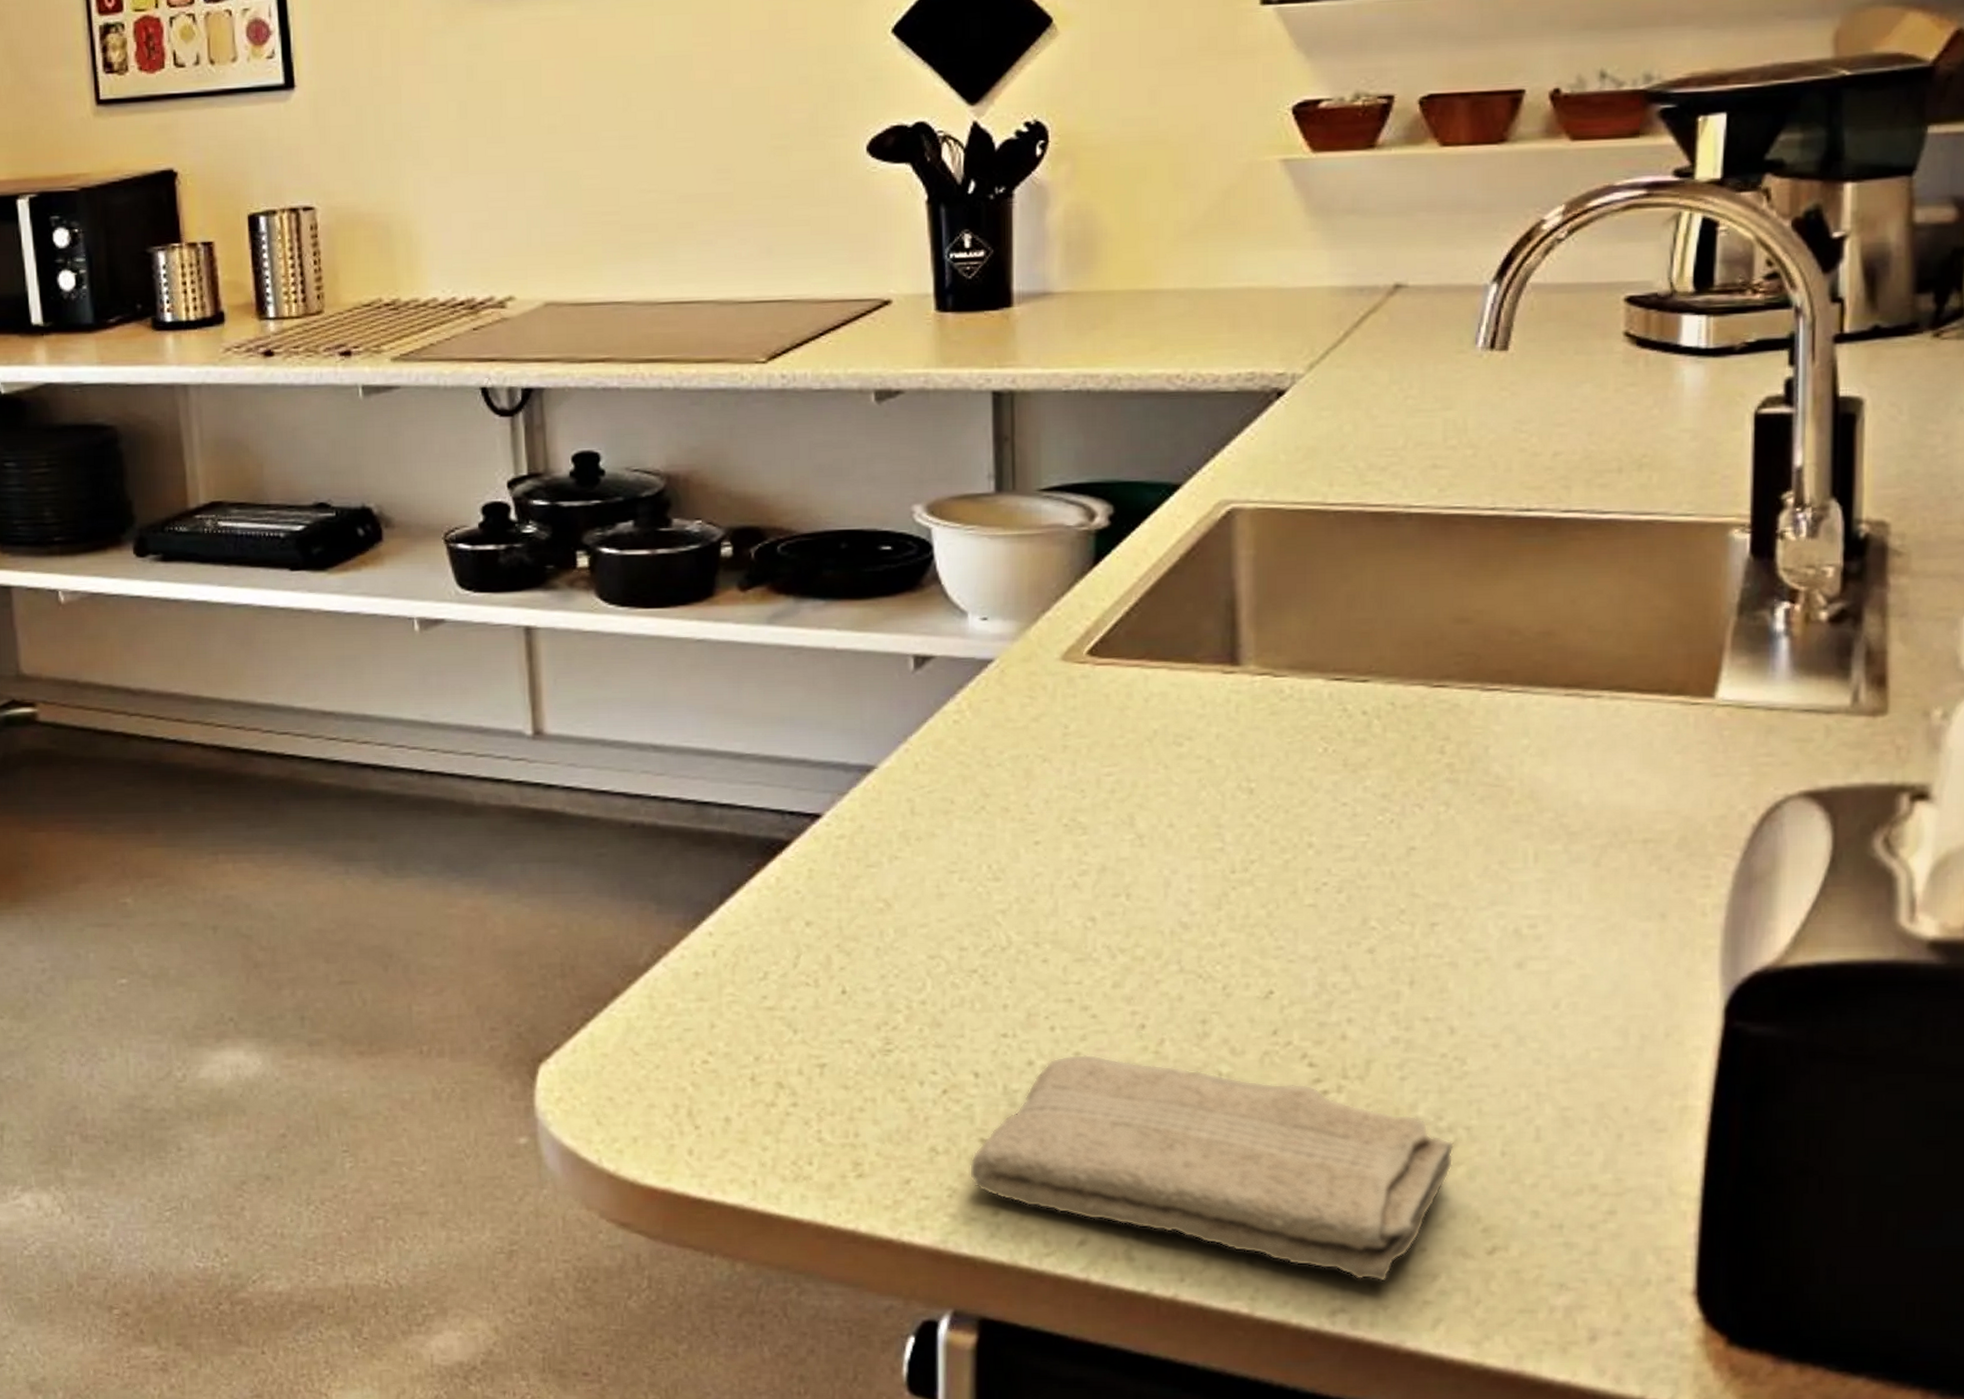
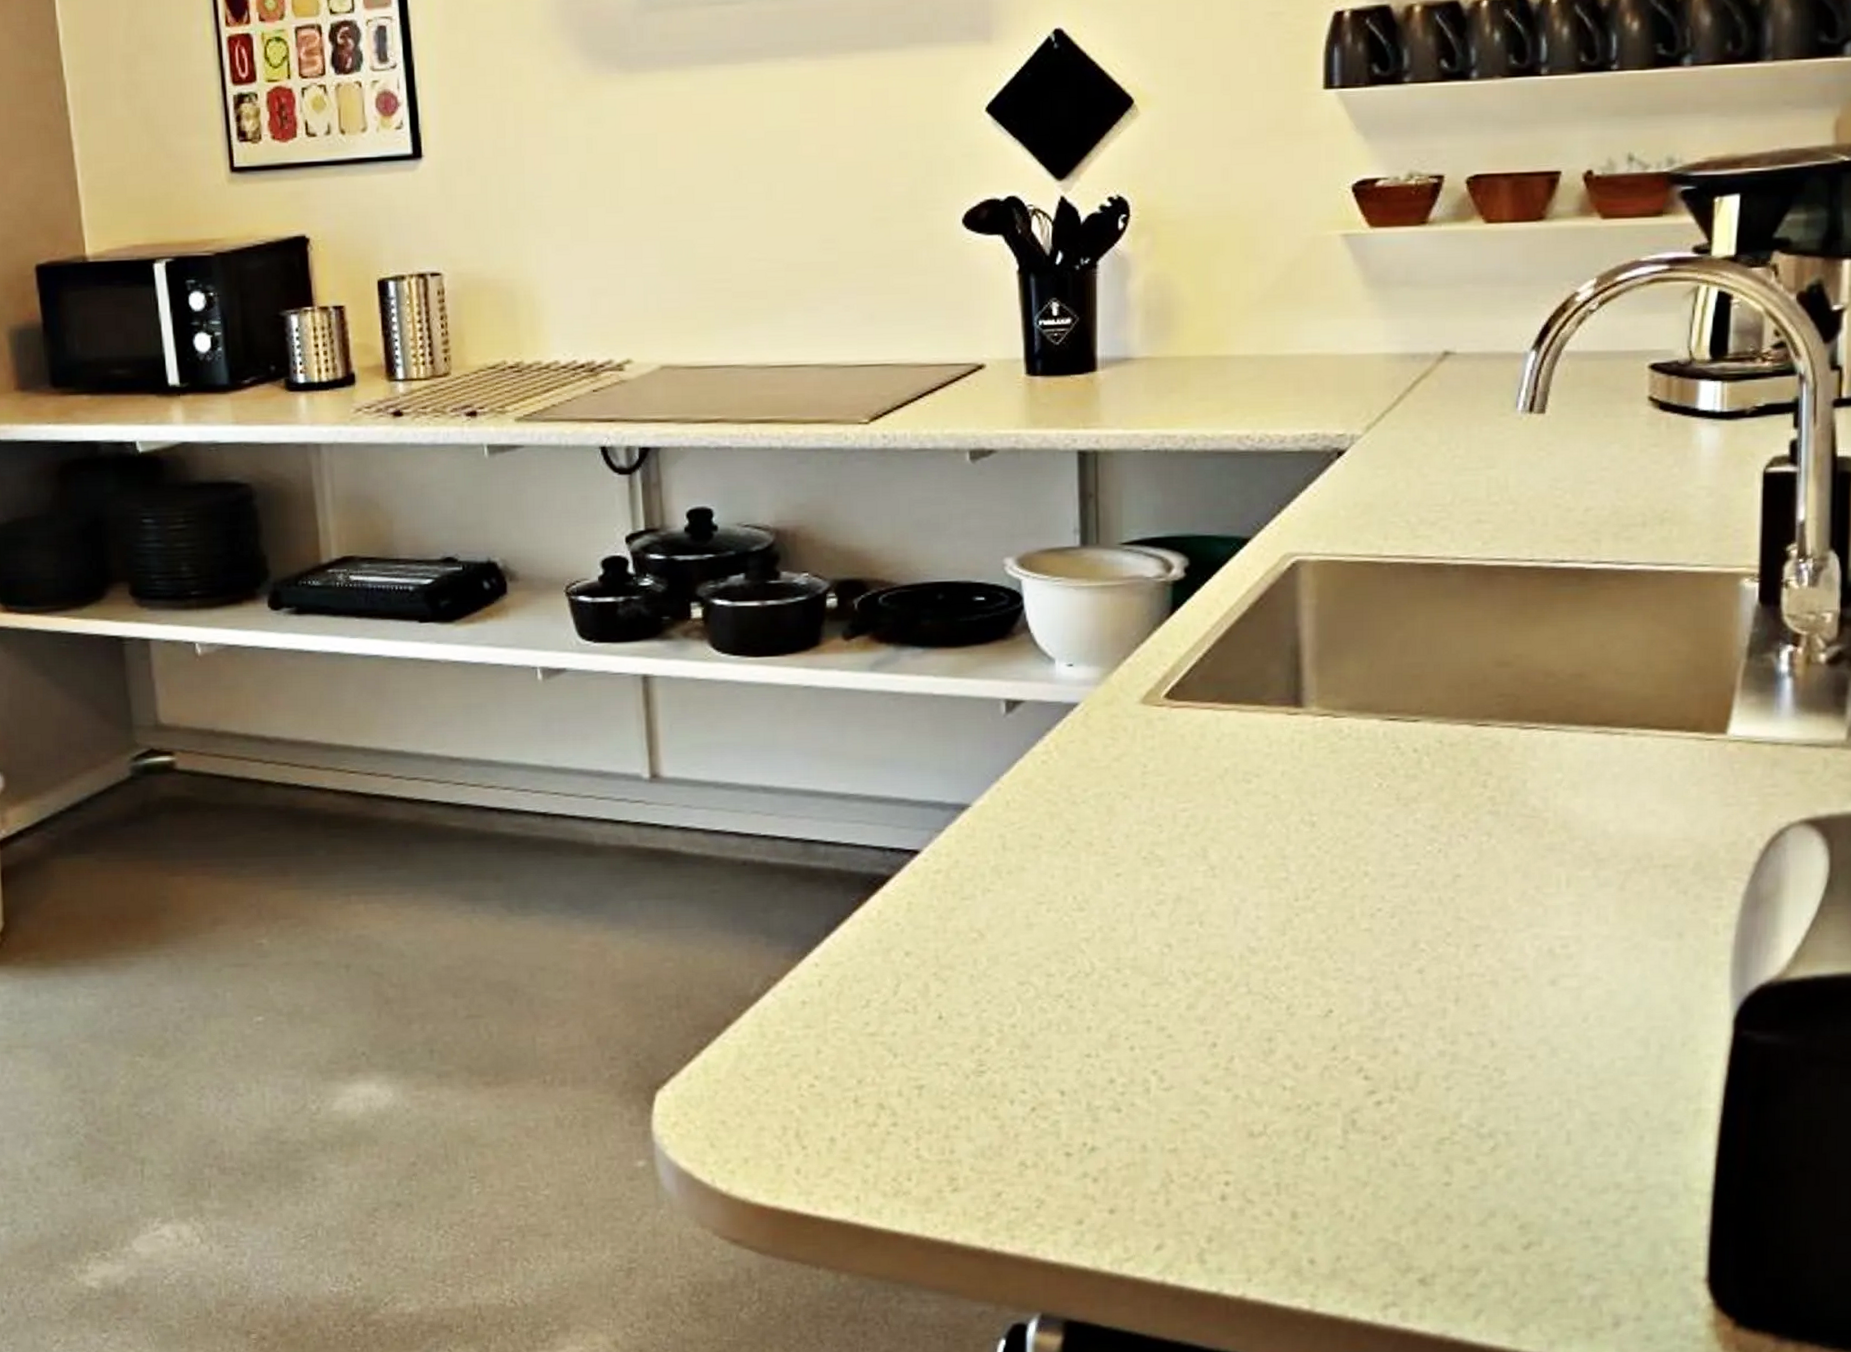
washcloth: present [969,1054,1454,1281] -> none [1055,1072,1494,1277]

